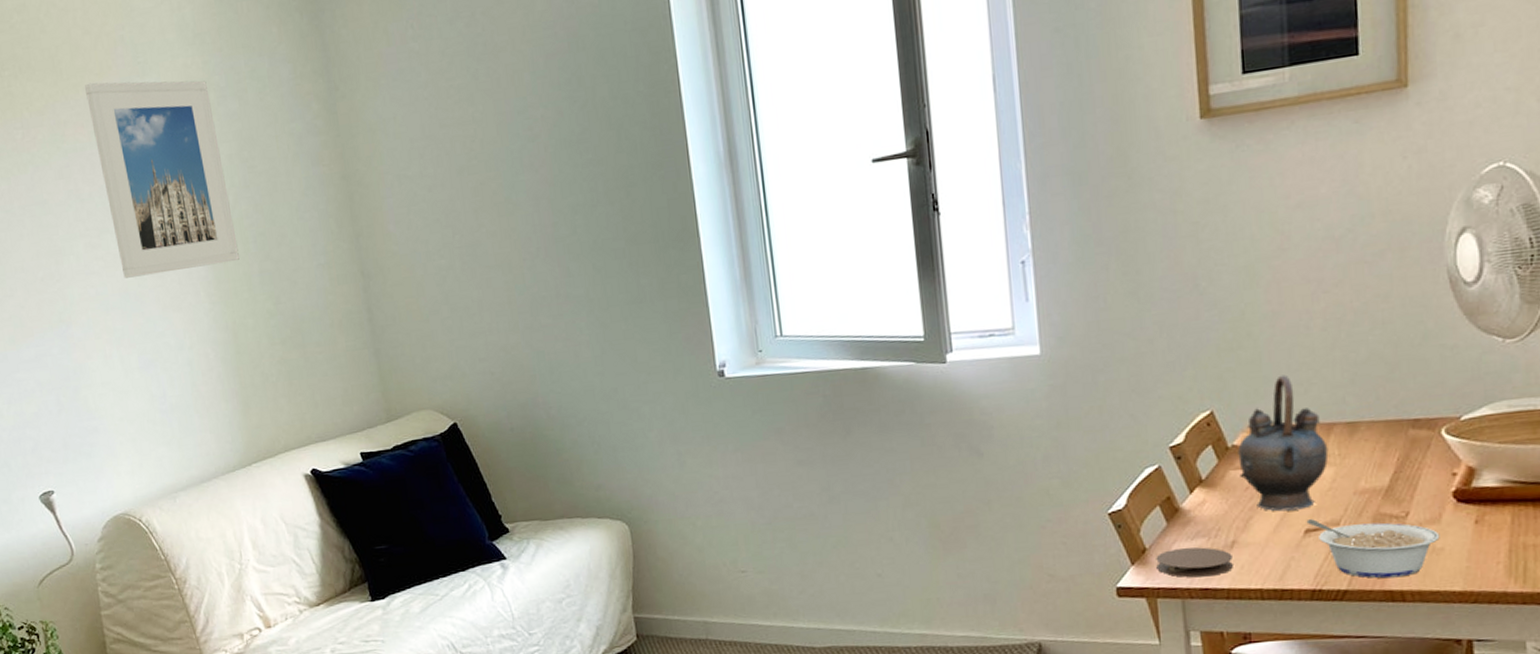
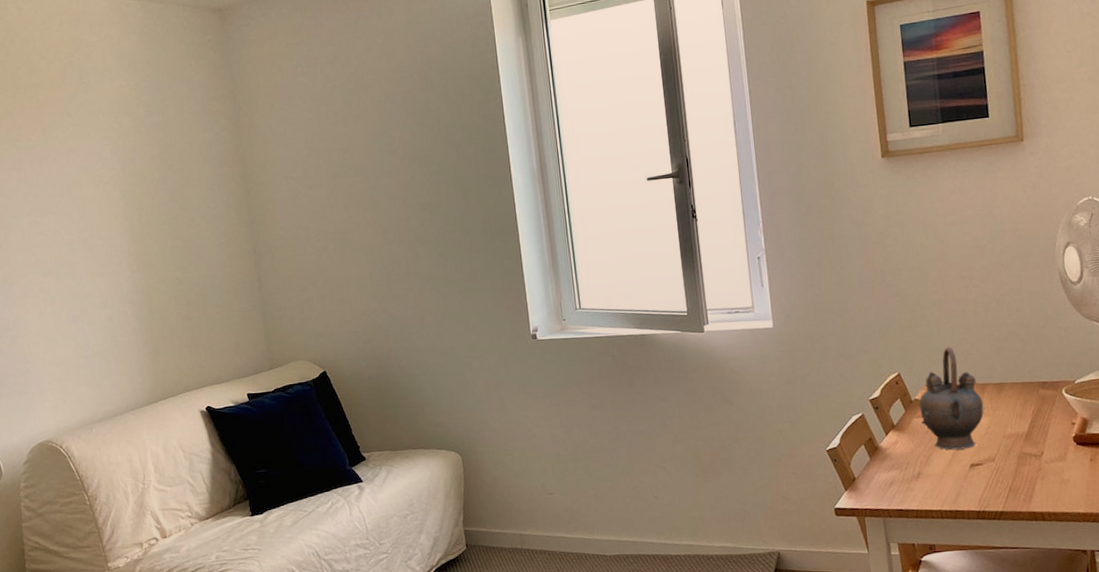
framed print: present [85,80,240,278] -> none [39,96,156,250]
coaster: present [1156,547,1233,578] -> none [863,477,920,501]
legume: present [1306,519,1440,579] -> none [971,456,1066,503]

